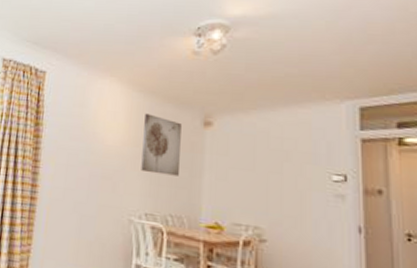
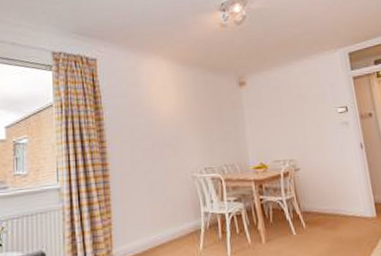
wall art: present [141,113,182,176] -> none [191,83,226,133]

